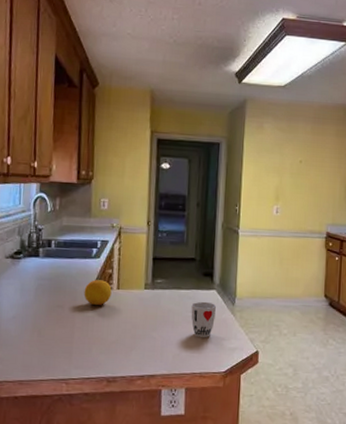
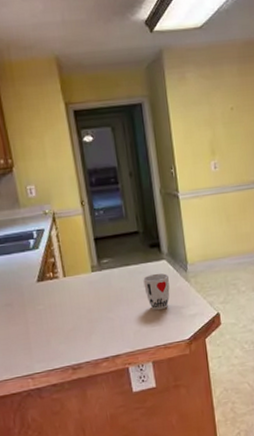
fruit: present [84,279,112,306] -> none [29,270,59,298]

